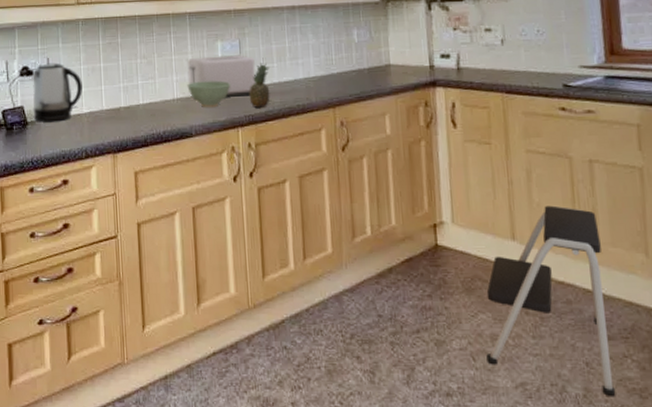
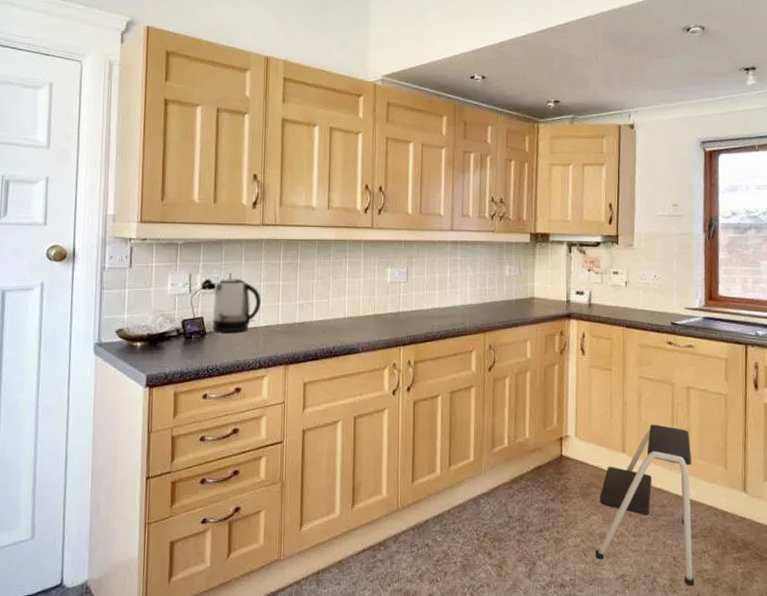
toaster: present [187,55,256,97] -> none [359,281,419,319]
bowl: present [187,80,231,108] -> none [358,303,397,328]
fruit: present [249,63,270,108] -> none [412,290,432,329]

